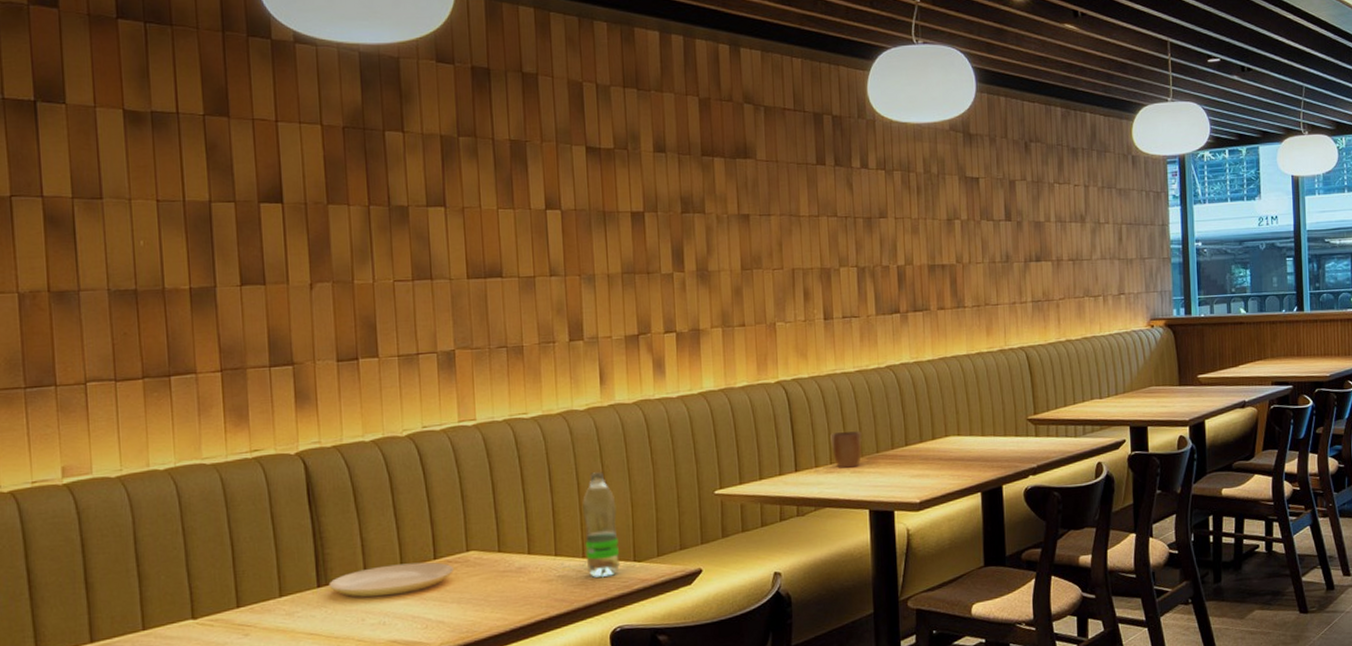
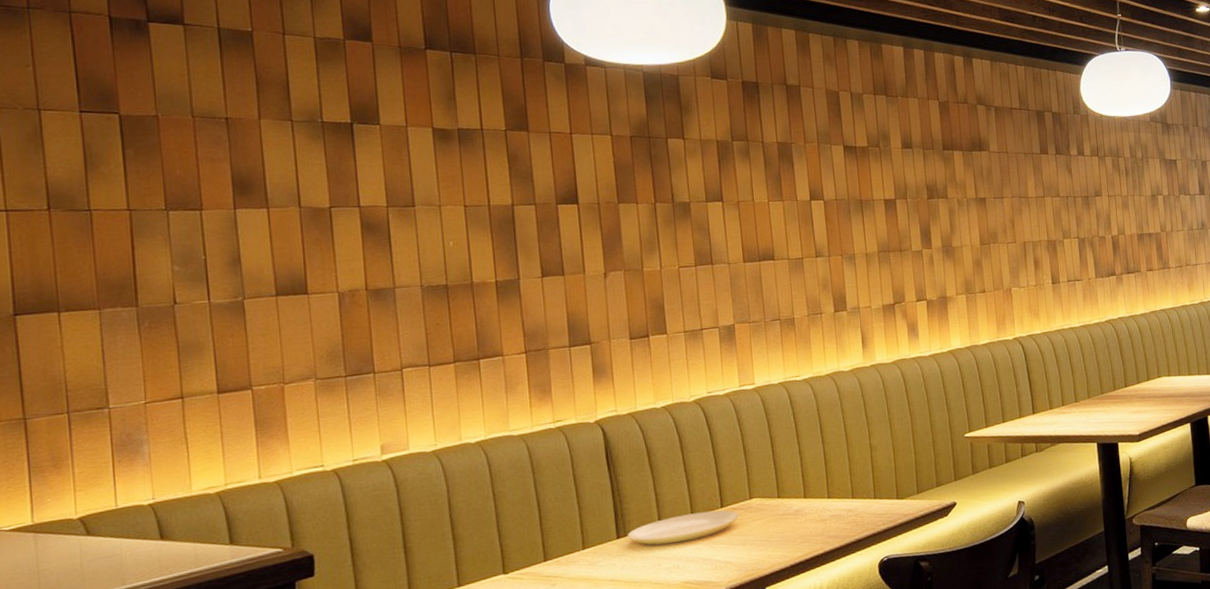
bottle: present [582,472,620,578] -> none [850,423,885,515]
cup: present [830,430,862,468] -> none [1061,376,1089,409]

